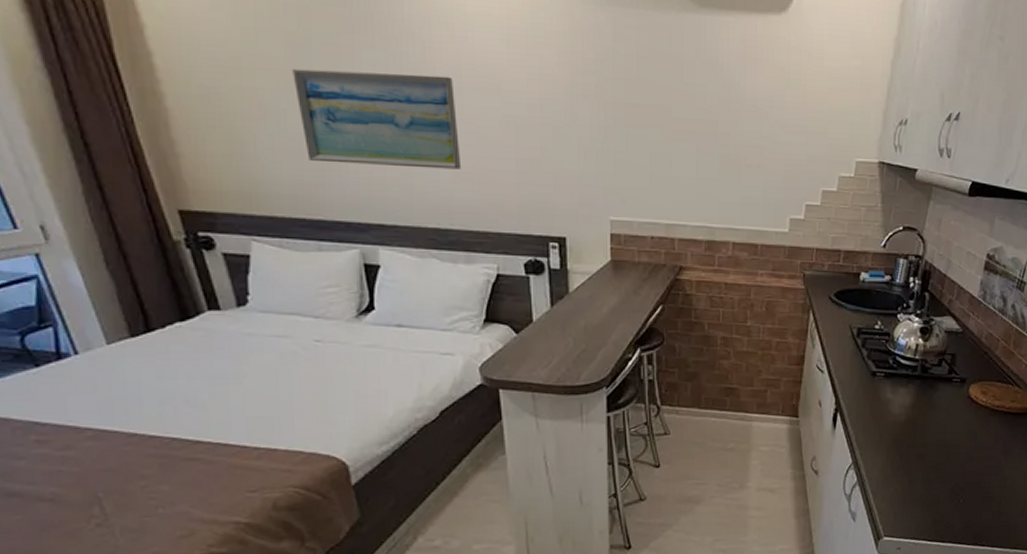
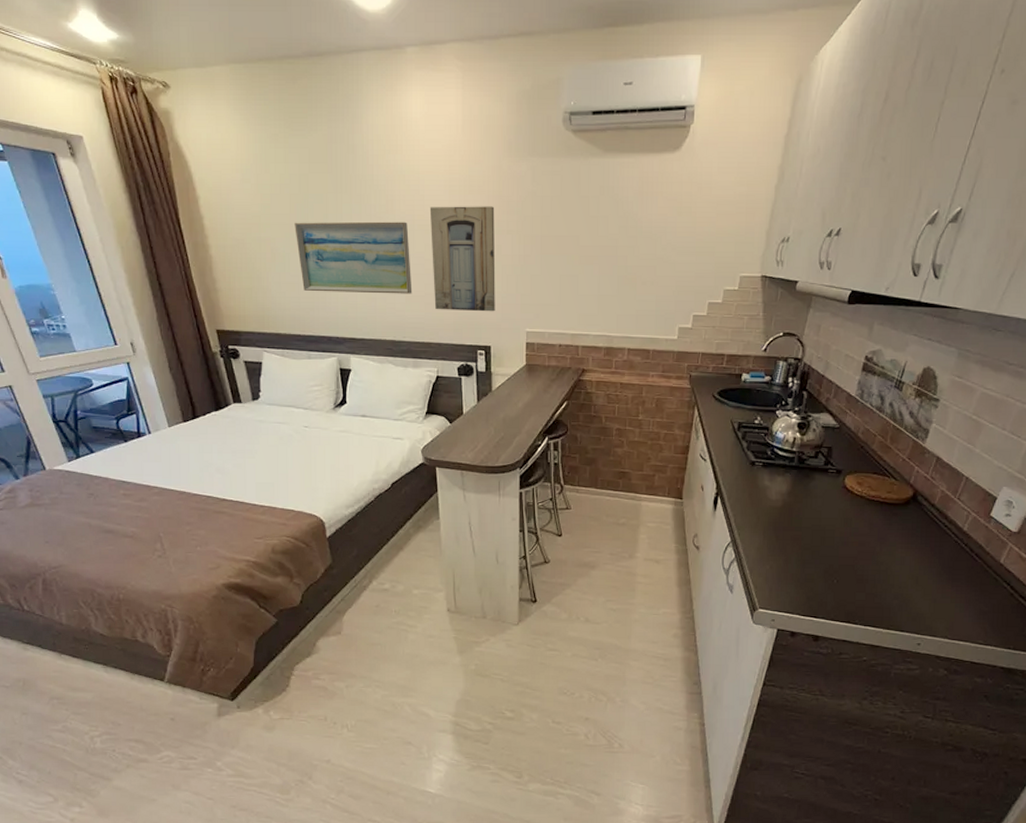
wall art: none [481,60,571,195] -> present [429,206,496,312]

